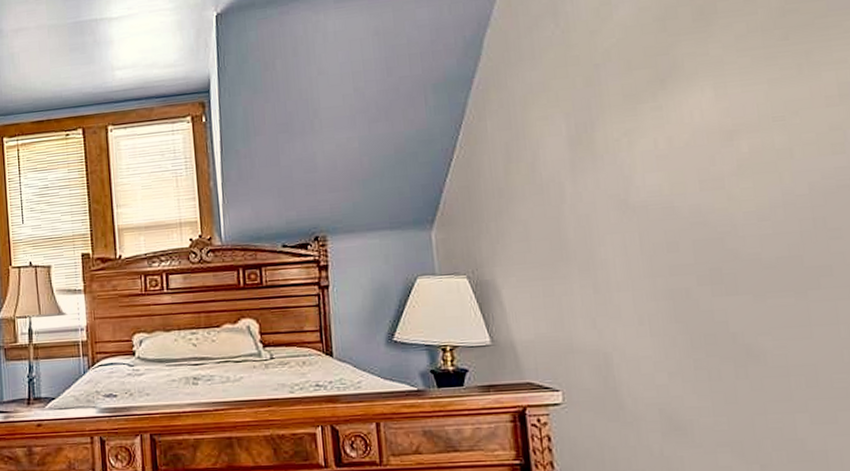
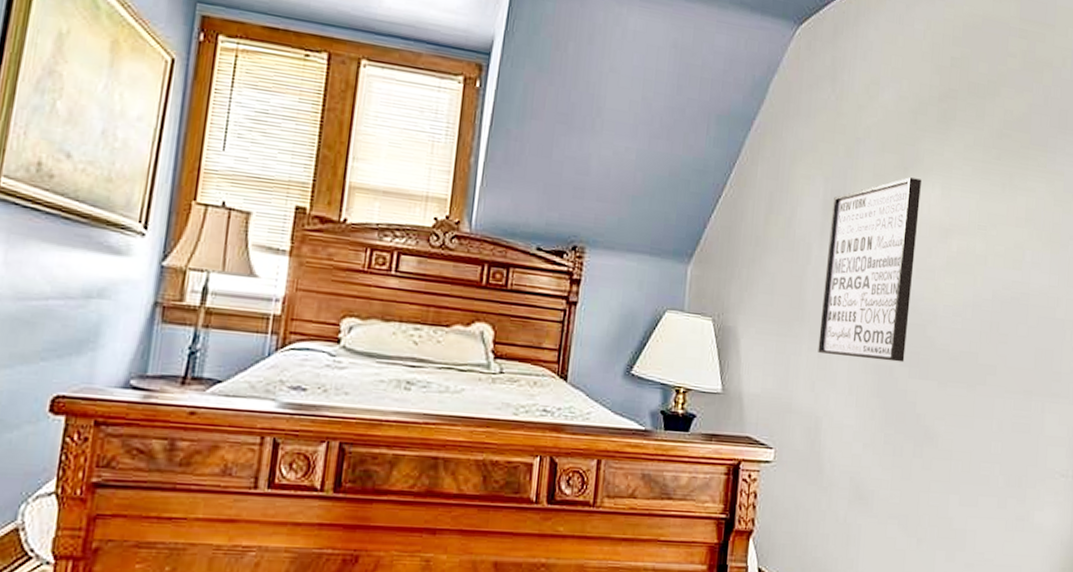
wall art: none [580,86,703,289] -> present [818,177,921,363]

